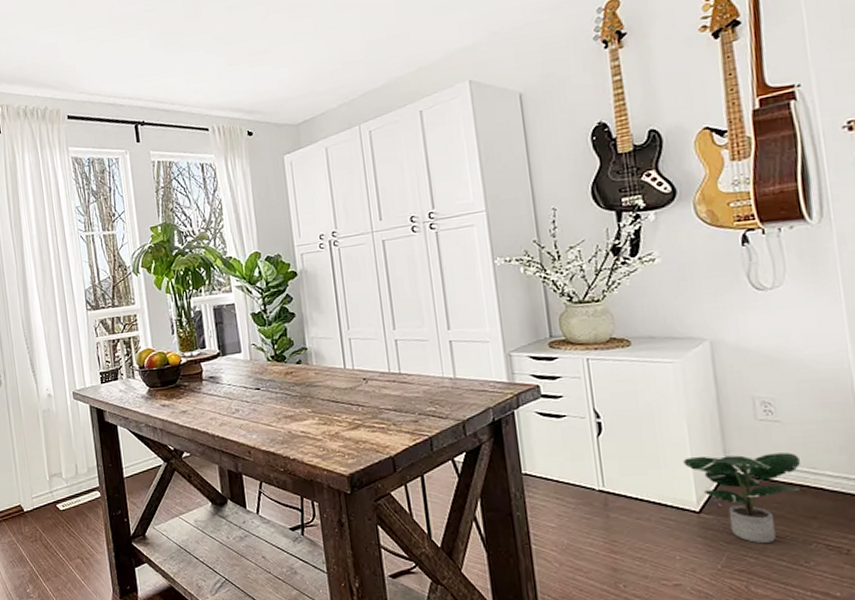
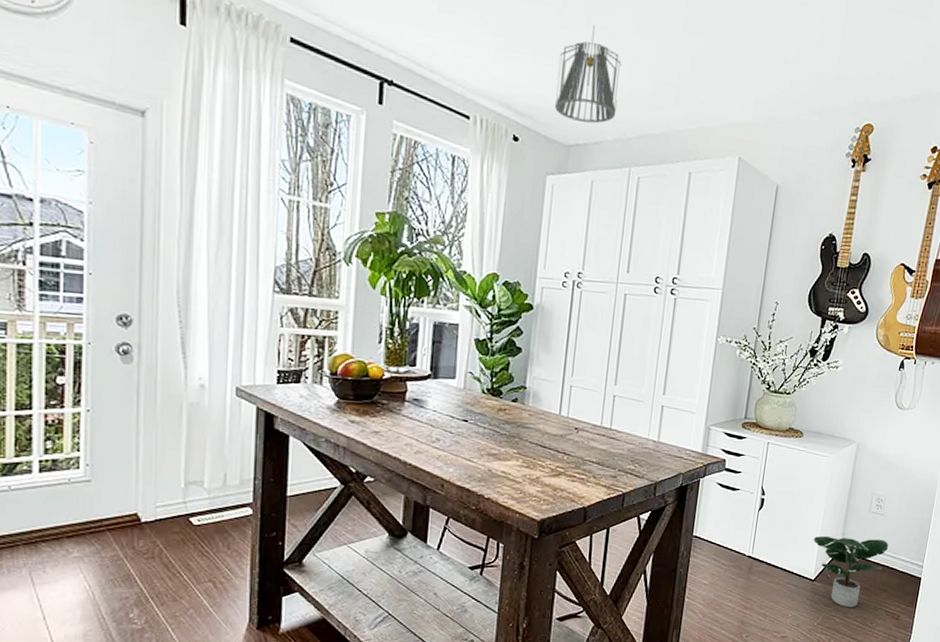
pendant light: none [272,17,335,103] -> present [554,25,622,124]

